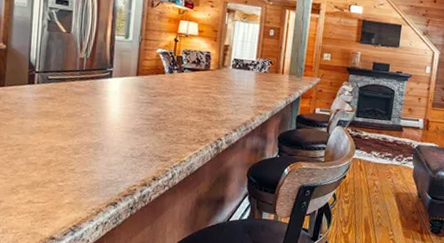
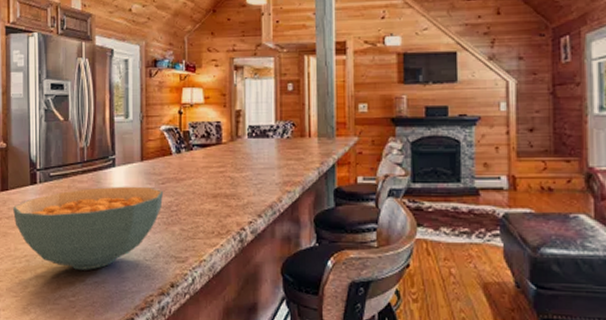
cereal bowl: none [8,93,155,161] -> present [13,186,164,270]

